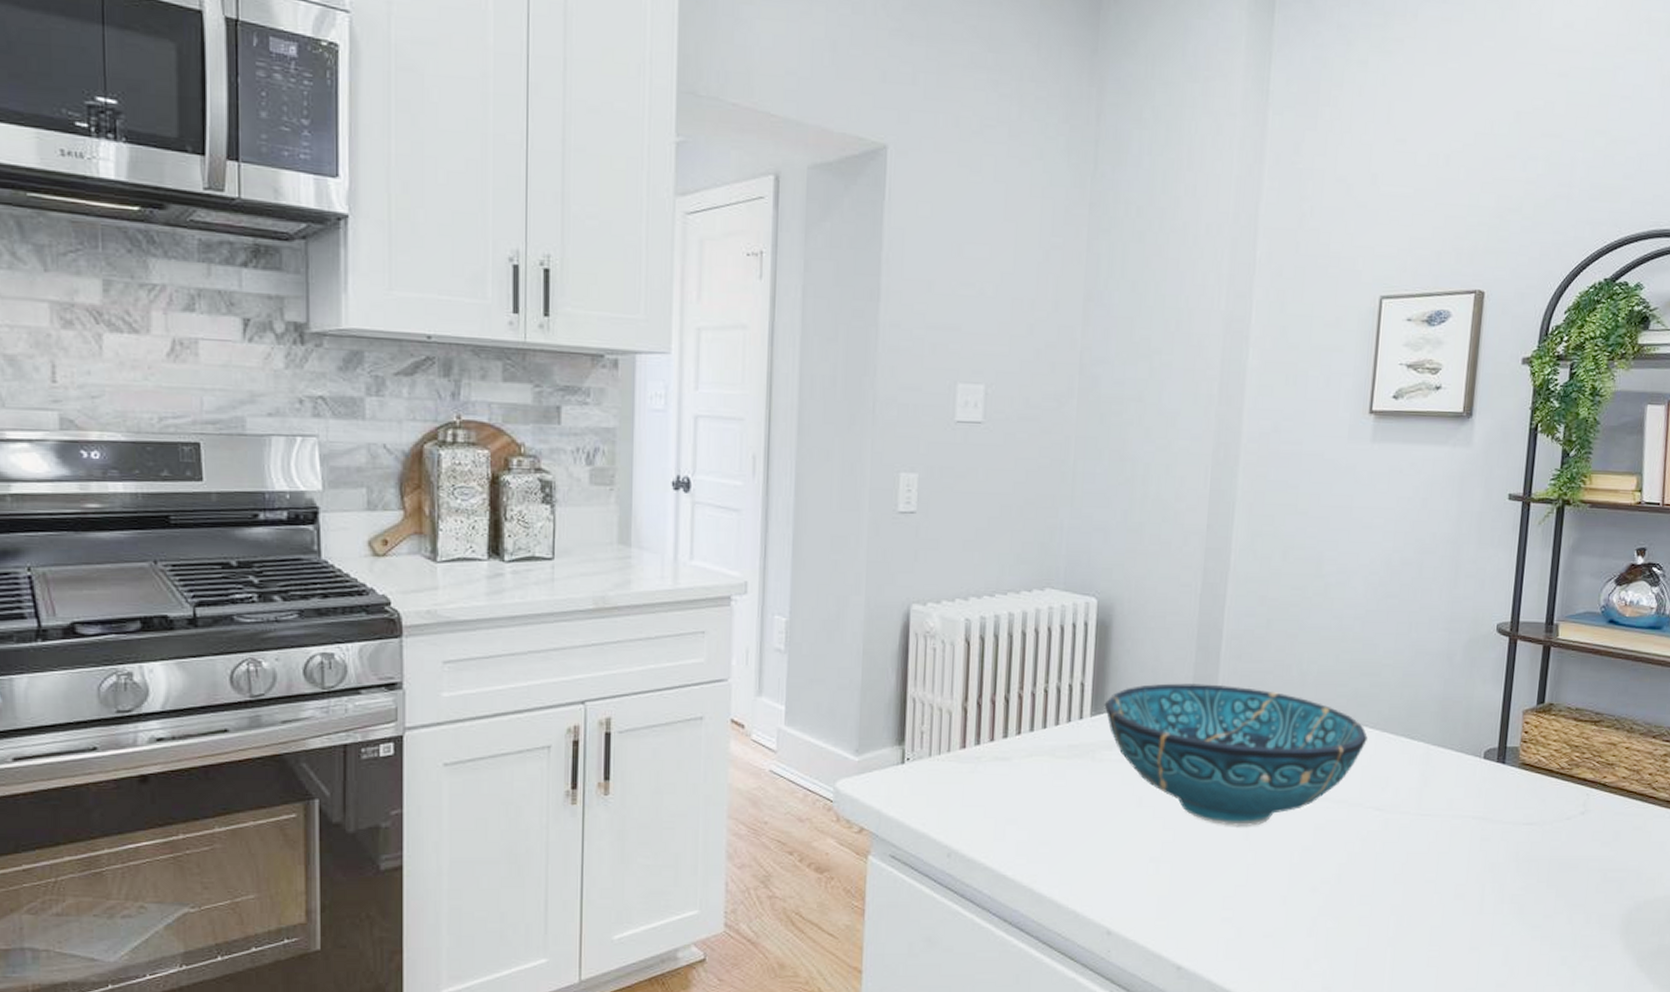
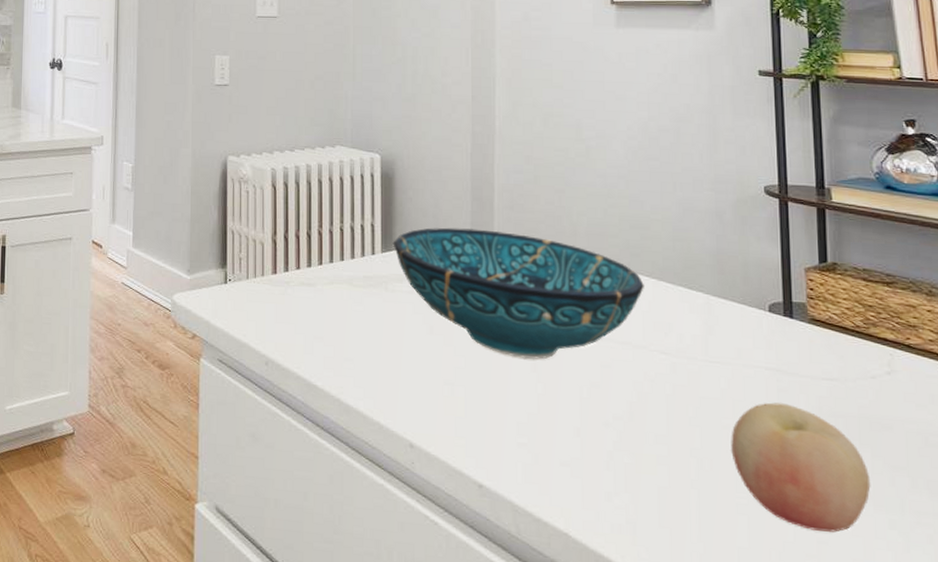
fruit: none [1429,852,1552,975] -> present [730,402,871,533]

